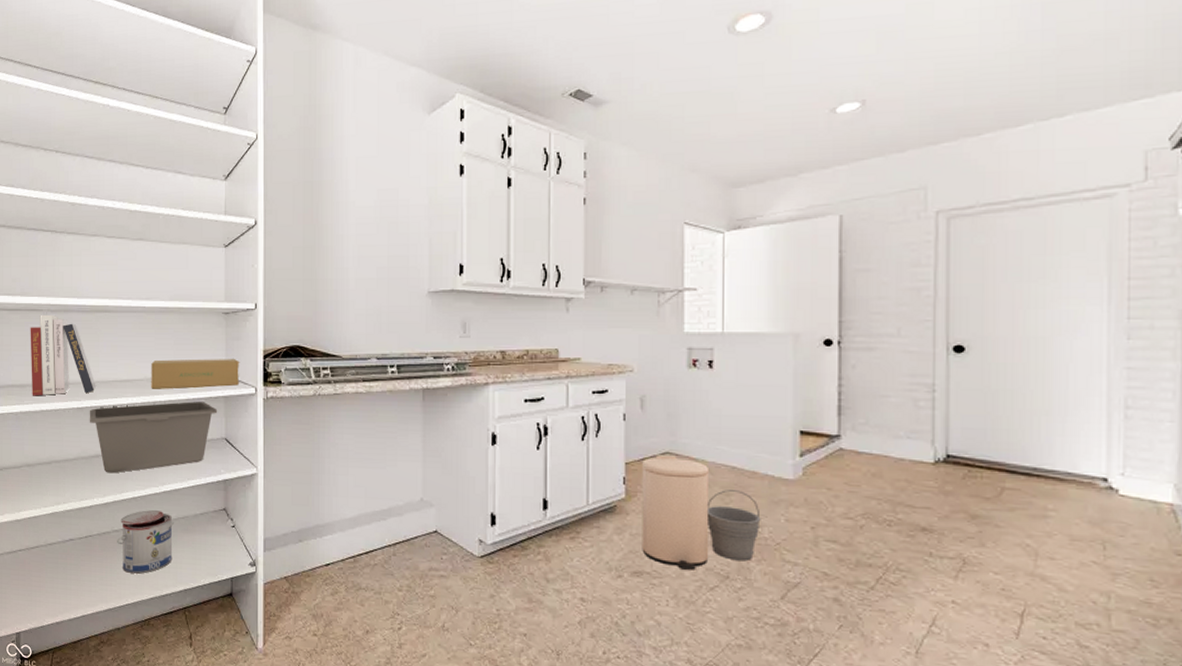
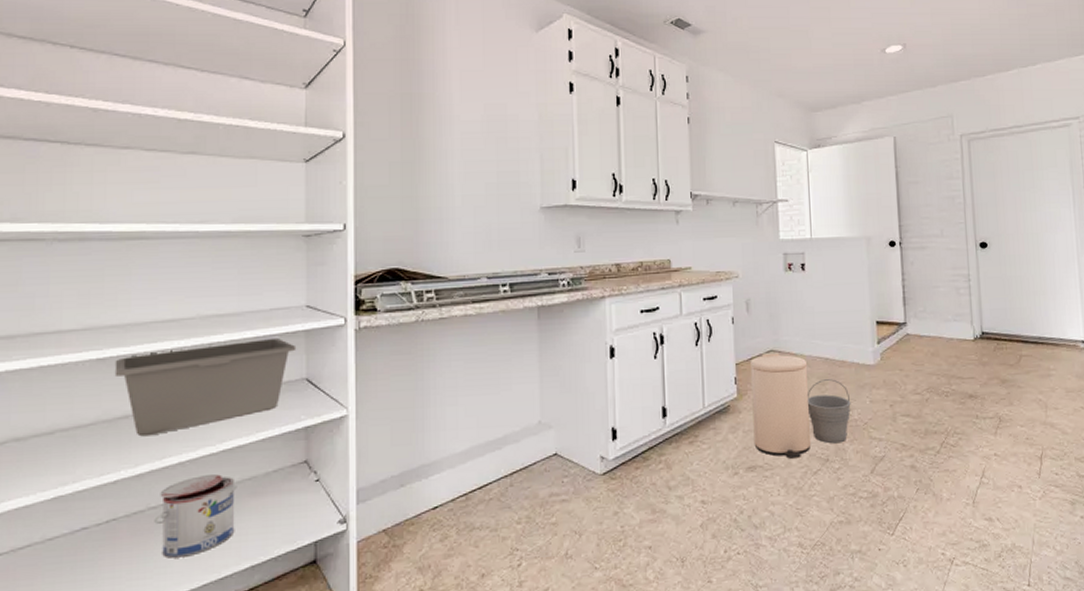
books: present [30,314,96,396] -> none [24,244,126,349]
box: present [151,359,239,389] -> none [206,287,324,328]

